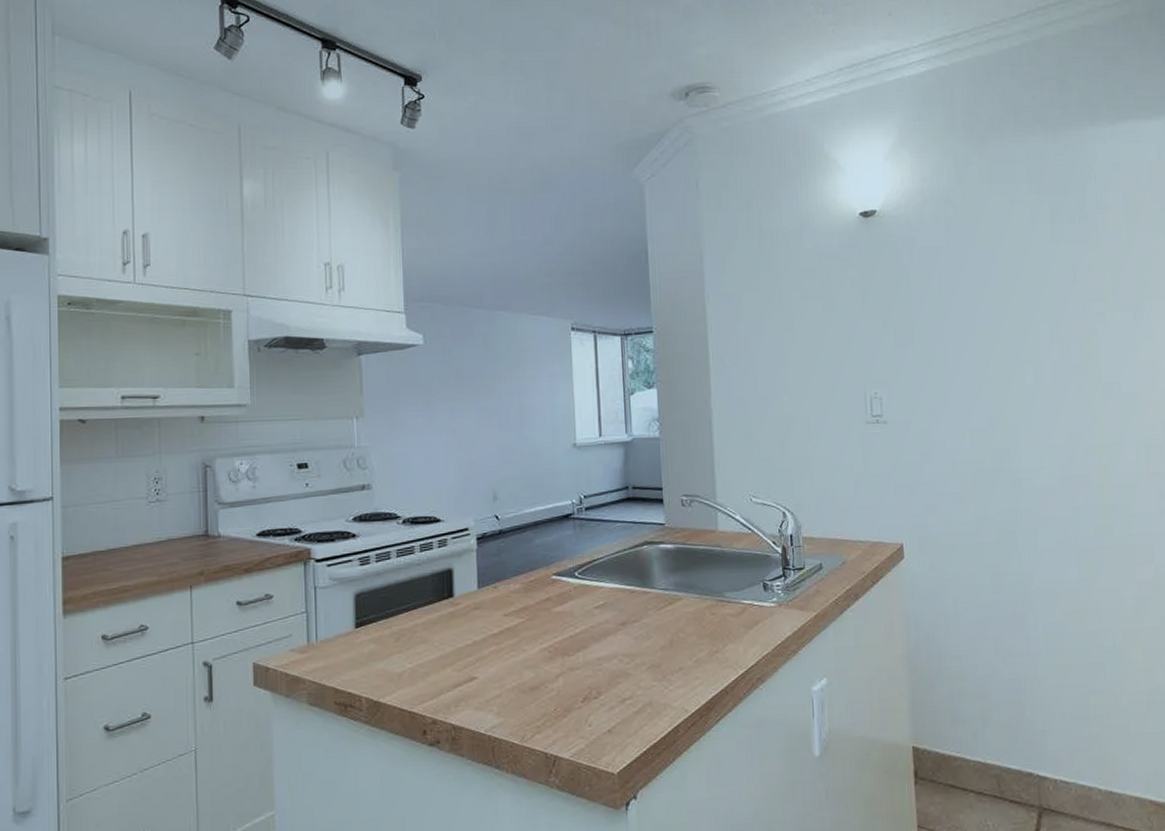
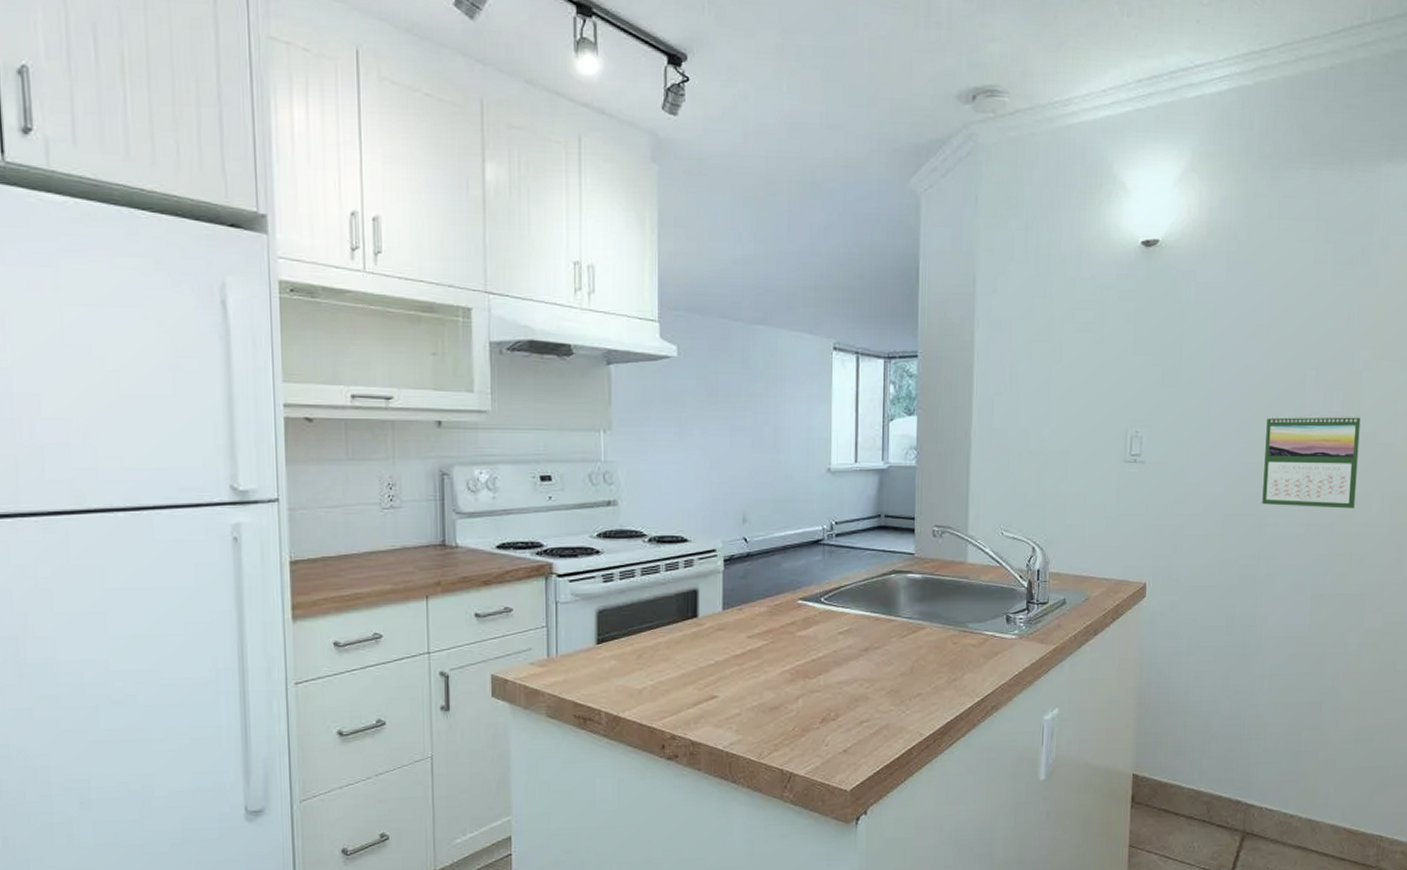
calendar: none [1005,365,1109,459] -> present [1262,414,1361,508]

